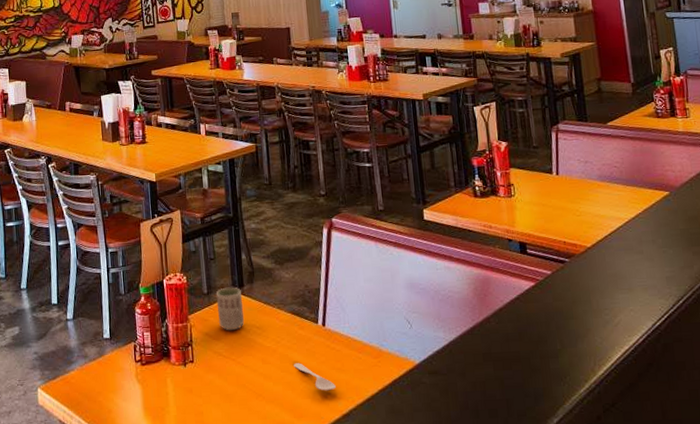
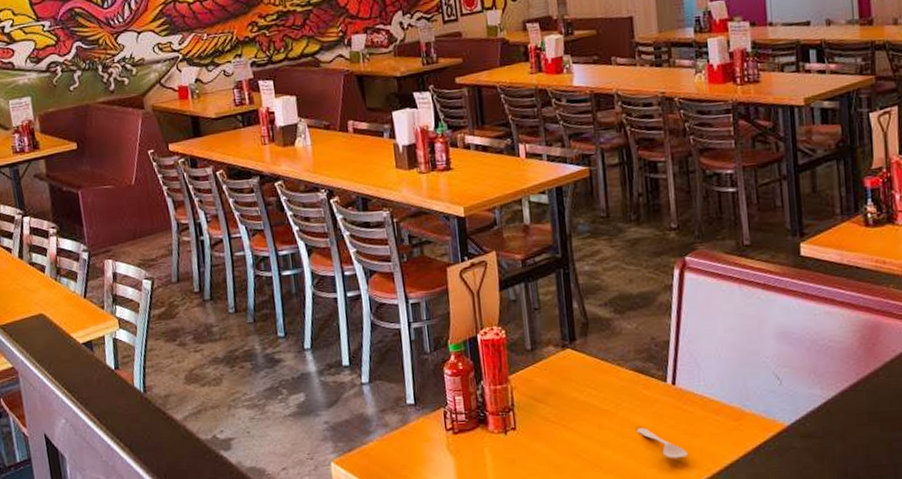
cup: present [216,287,244,331] -> none [541,341,577,393]

